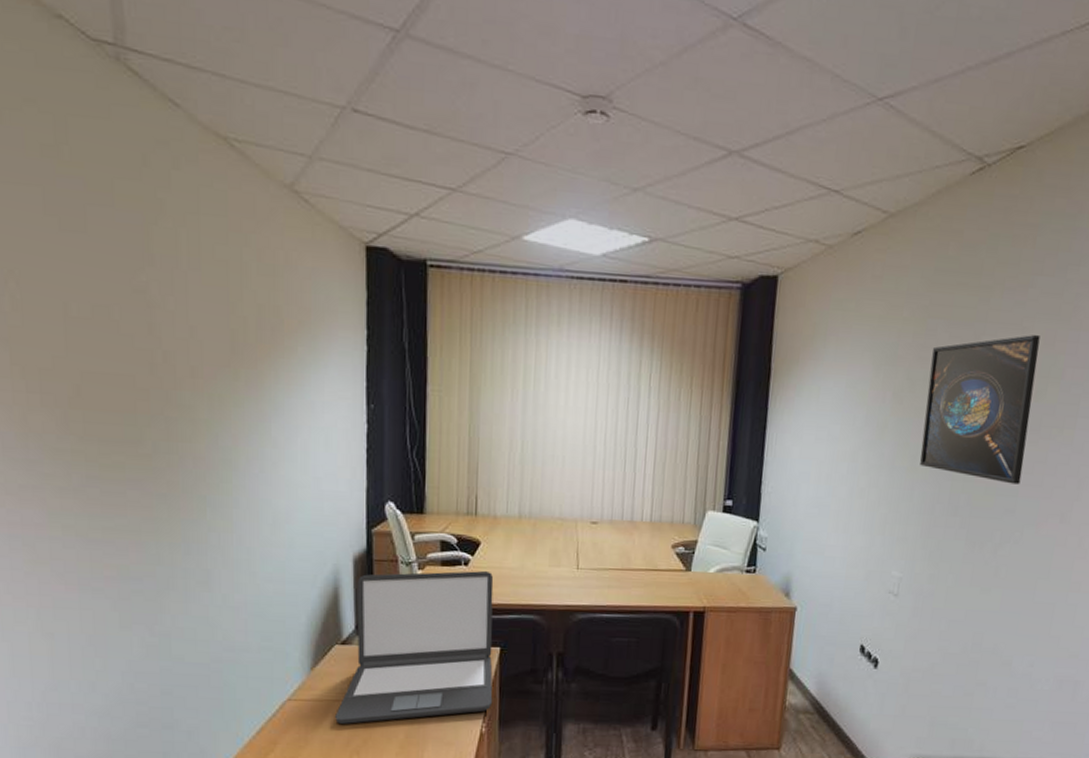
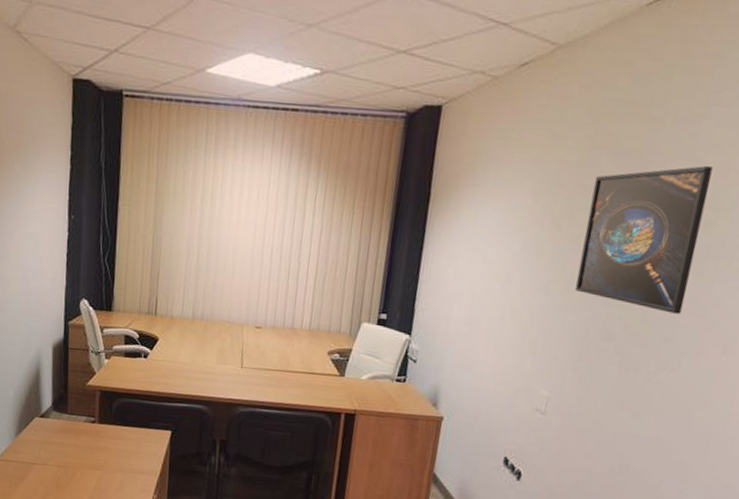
laptop: present [335,570,494,724] -> none [33,360,169,485]

